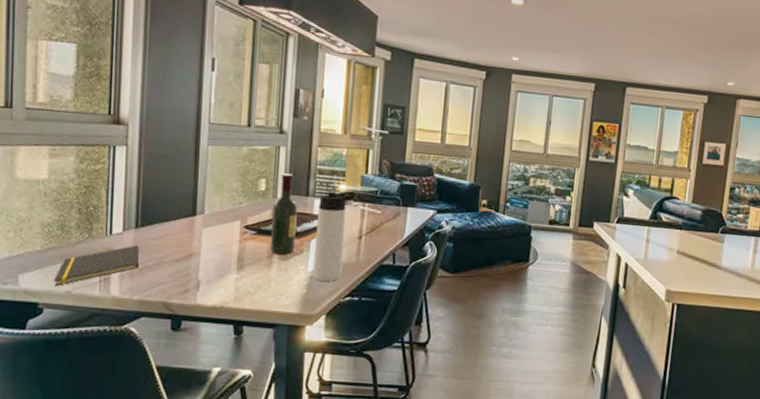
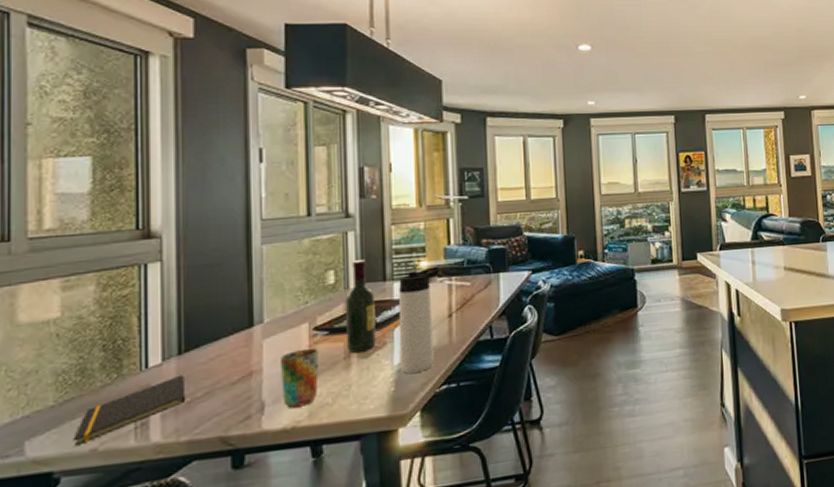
cup: none [214,242,246,291] -> present [279,348,319,408]

